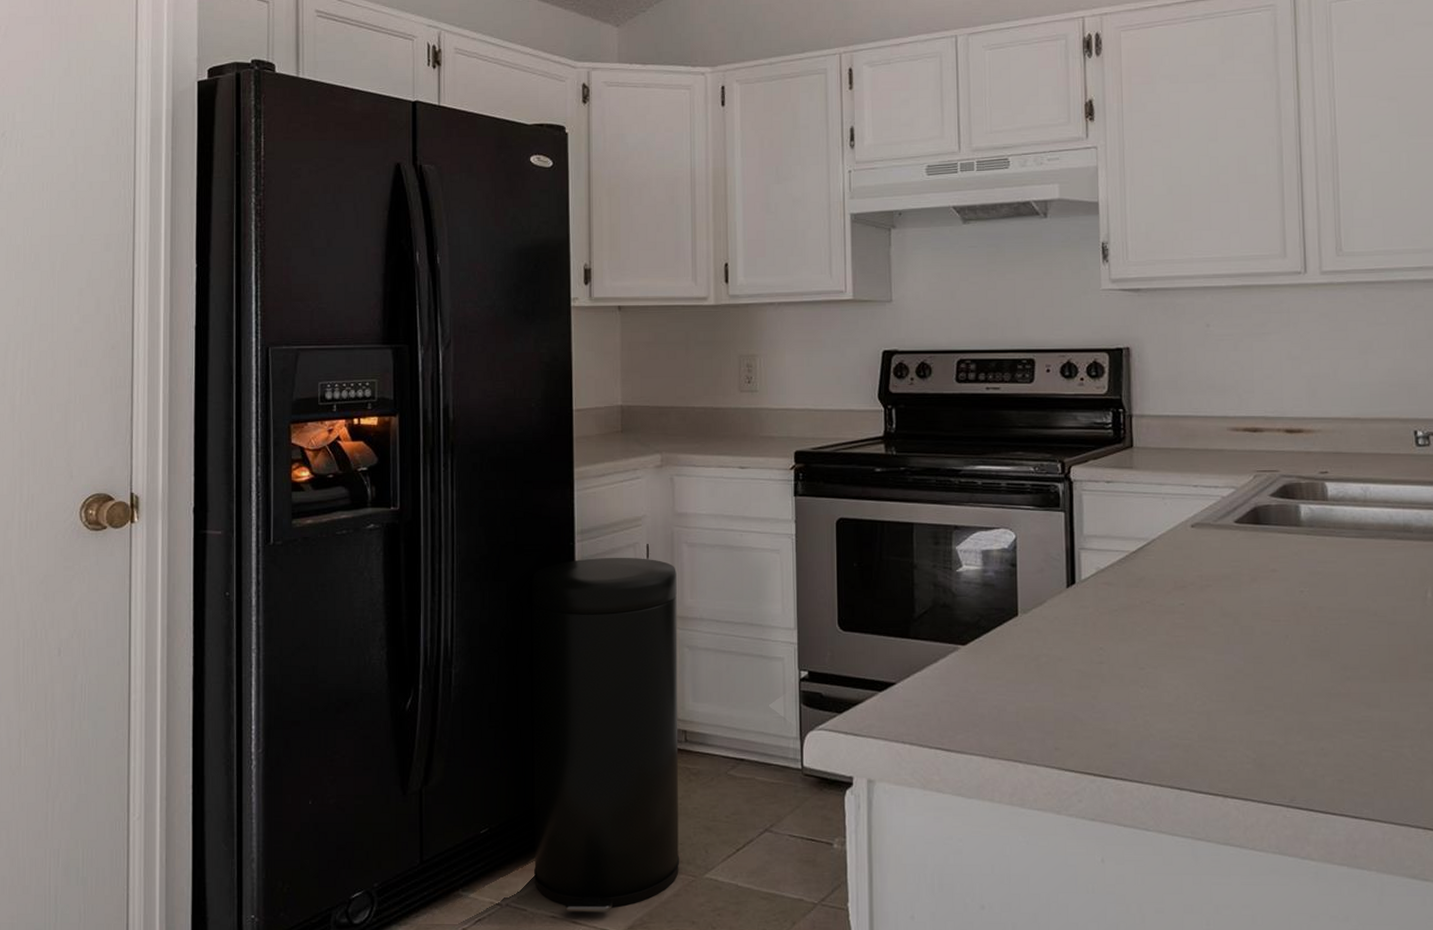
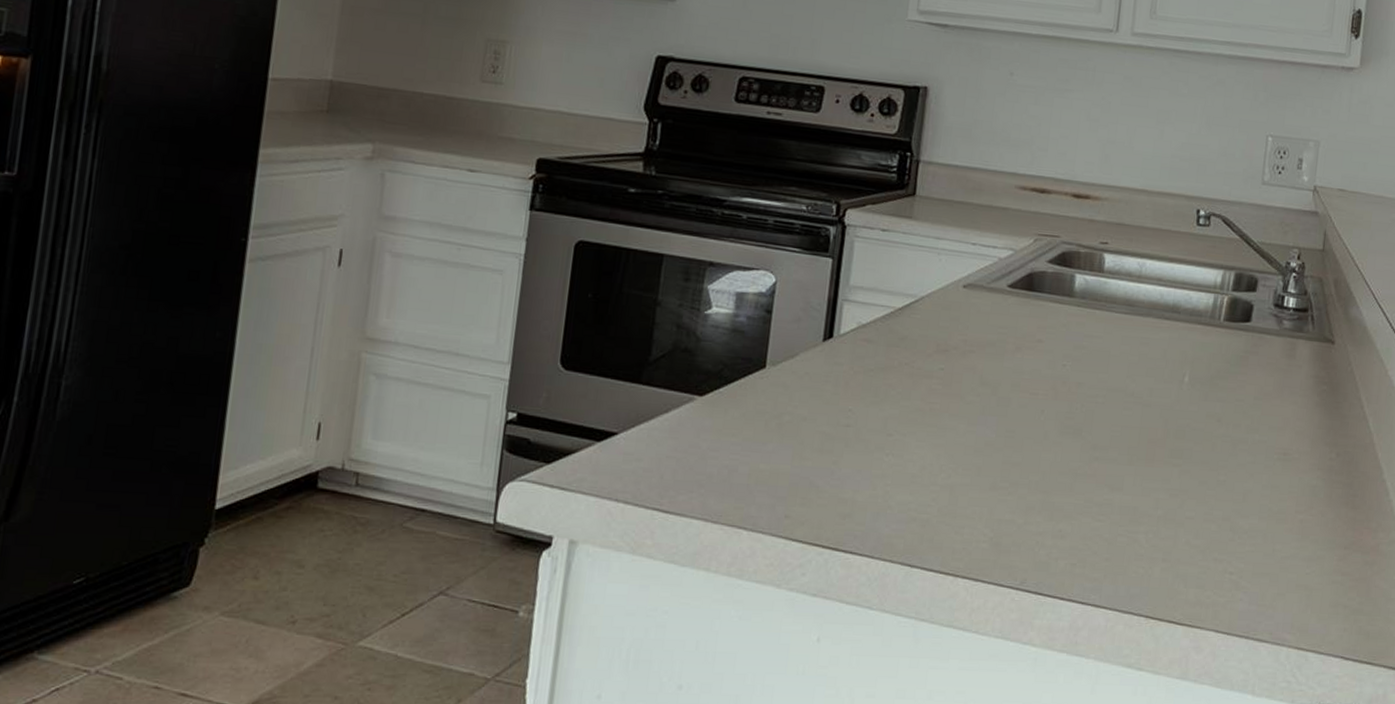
pedal bin: present [532,557,680,913] -> none [137,259,373,684]

